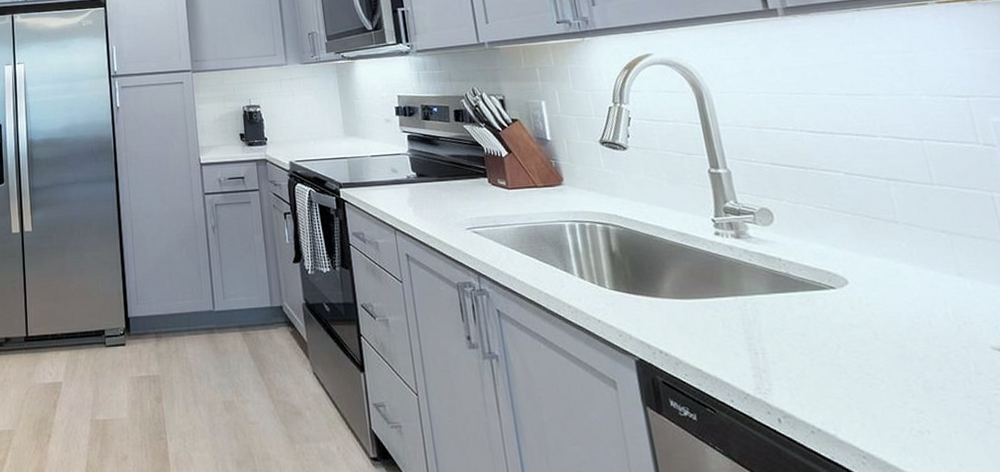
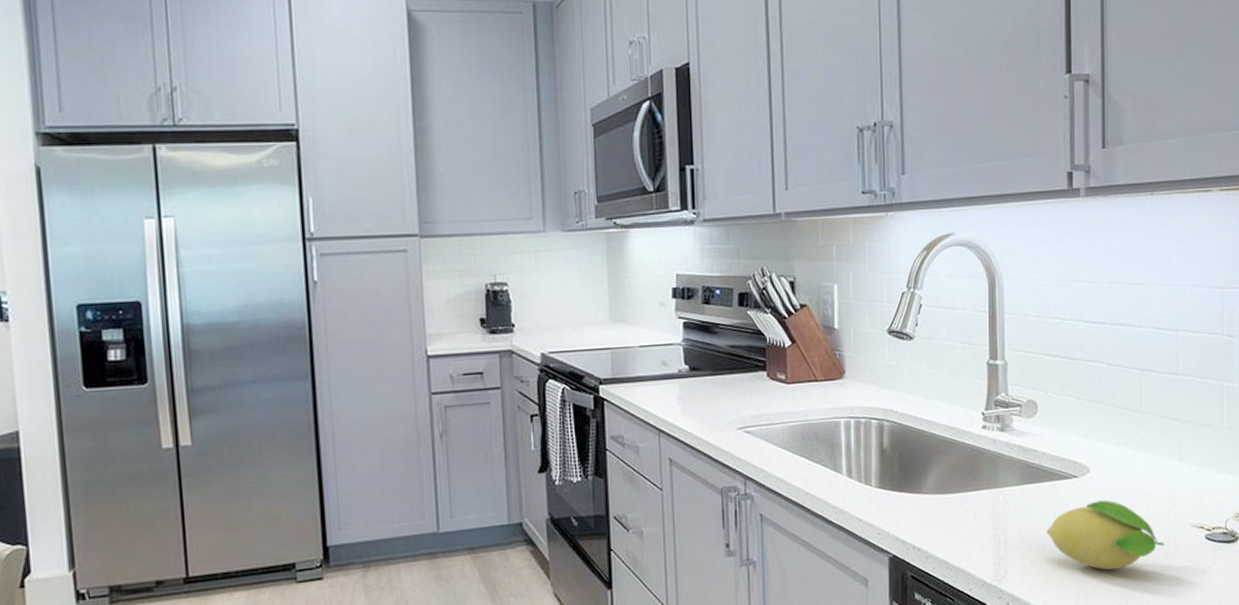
fruit: none [809,314,962,392] -> present [1046,500,1164,570]

